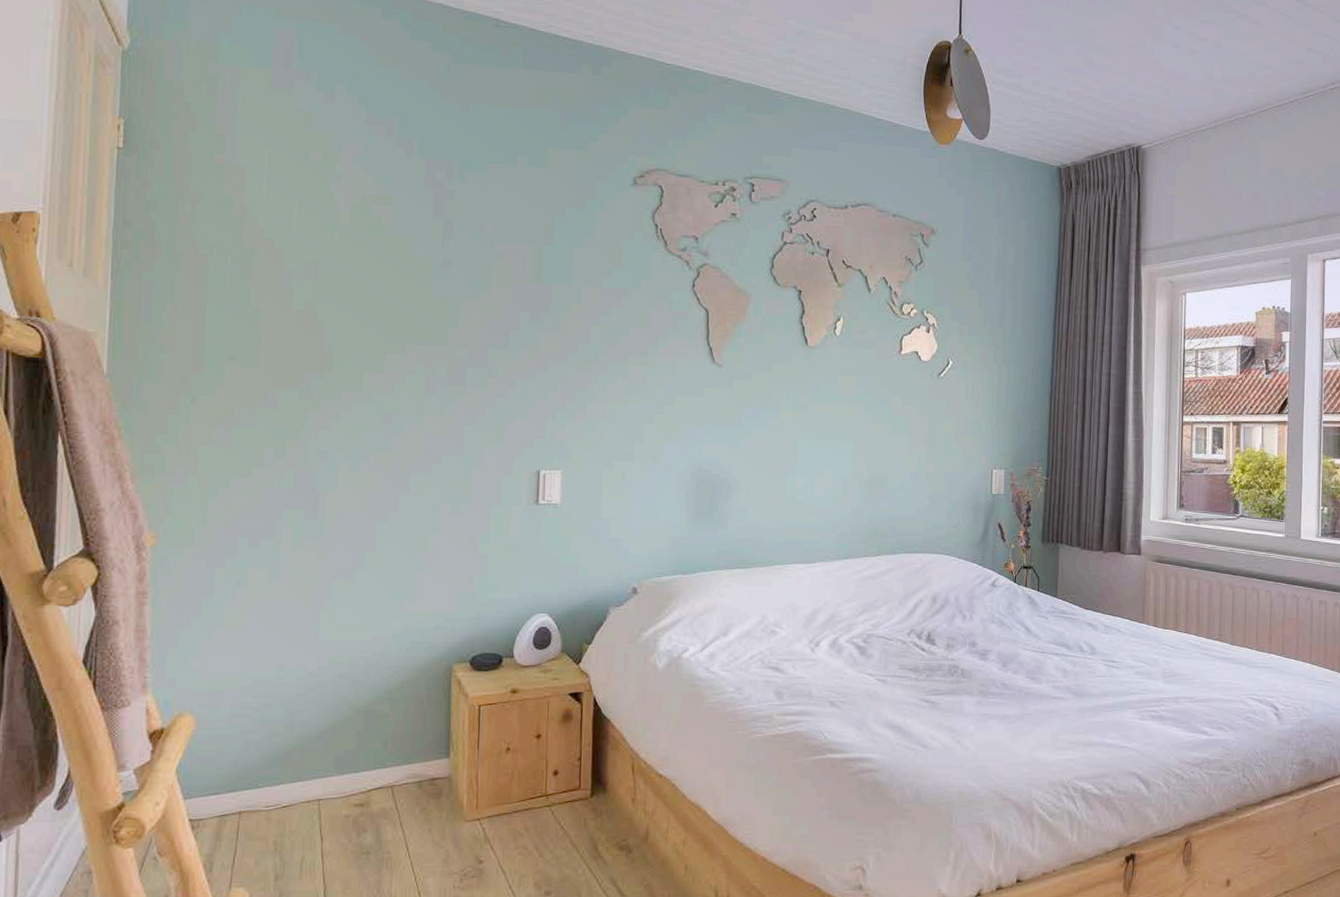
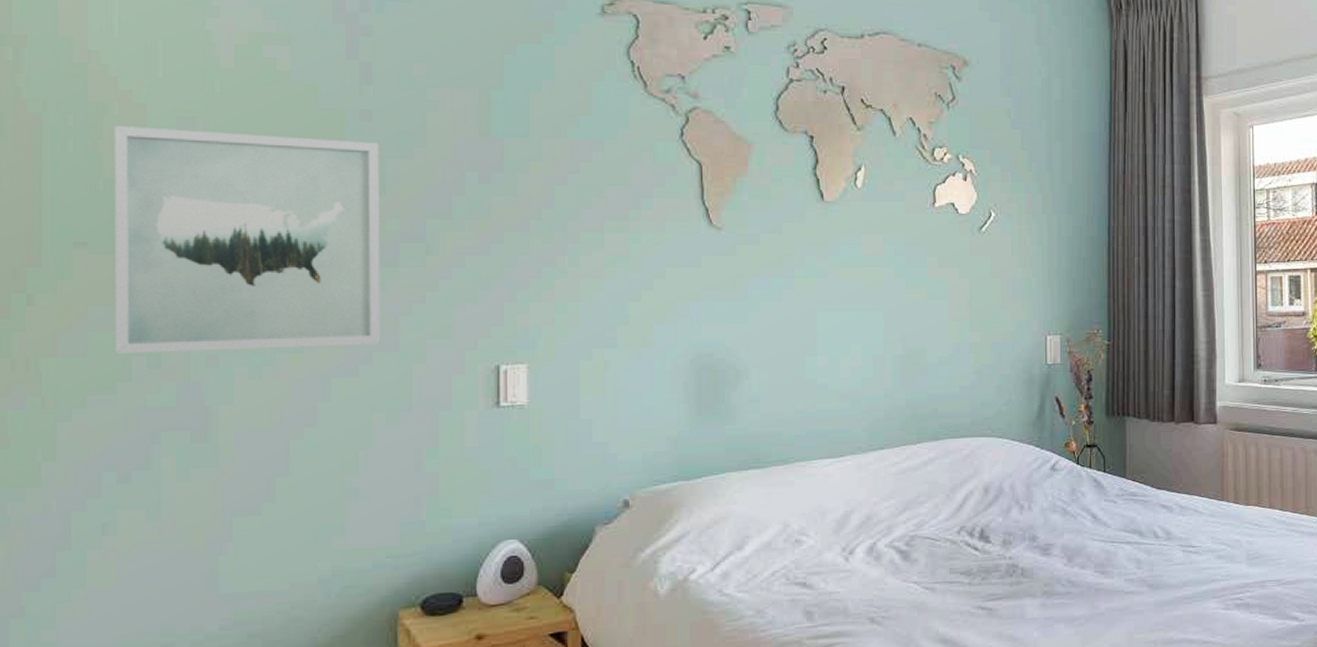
wall art: none [252,266,456,449] -> present [114,126,381,355]

